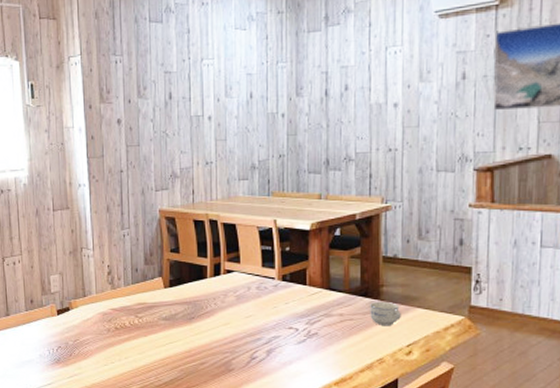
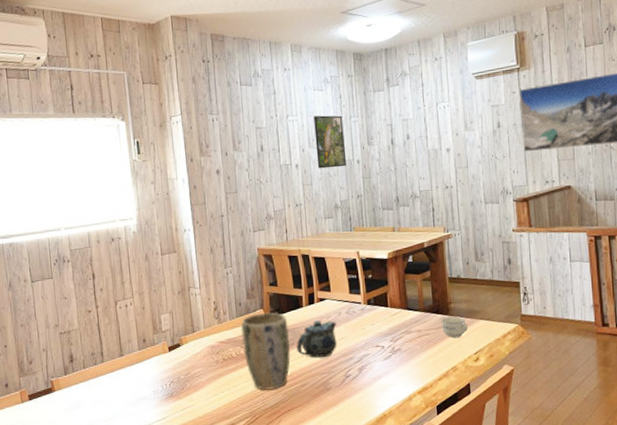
plant pot: none [136,281,190,365] -> present [240,312,290,390]
teapot: none [197,294,245,336] -> present [296,320,337,358]
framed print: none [233,59,269,122] -> present [314,115,347,169]

